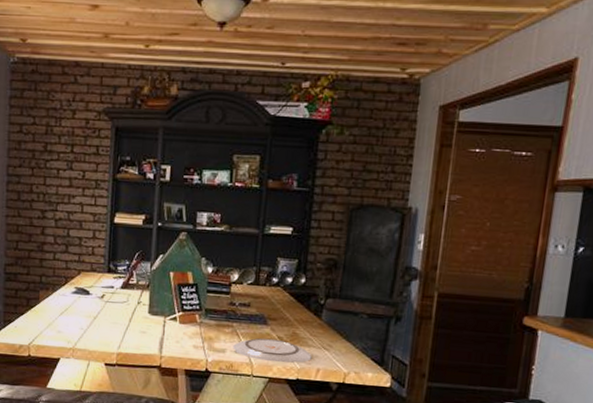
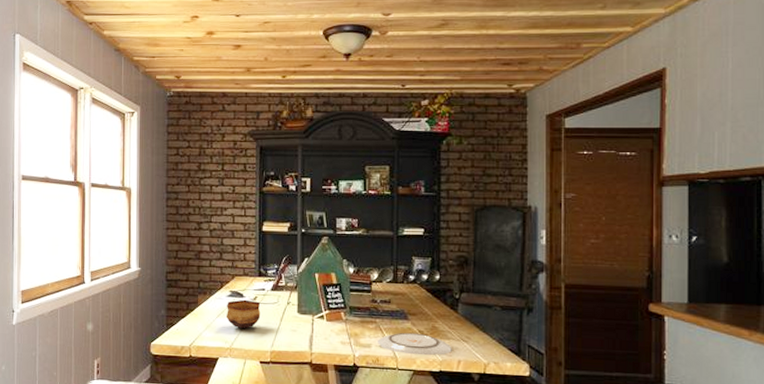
bowl: none [69,297,109,329] -> present [225,299,261,329]

